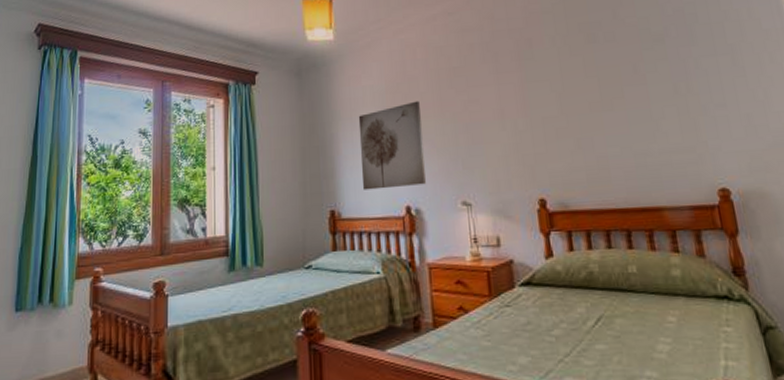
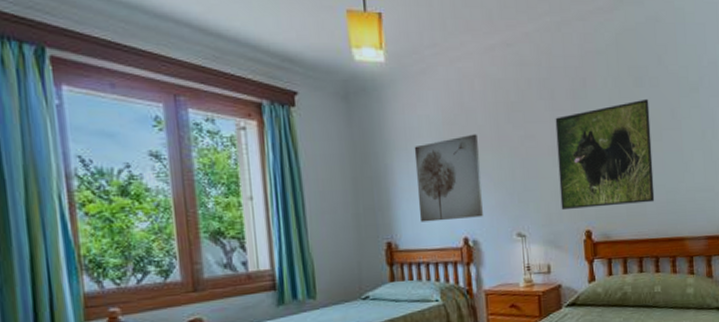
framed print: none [500,54,621,177] -> present [555,98,655,211]

